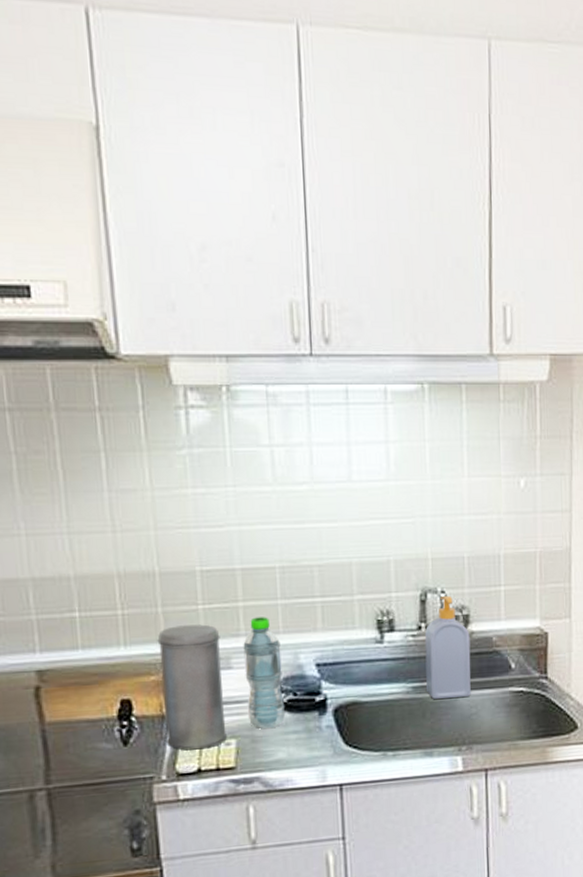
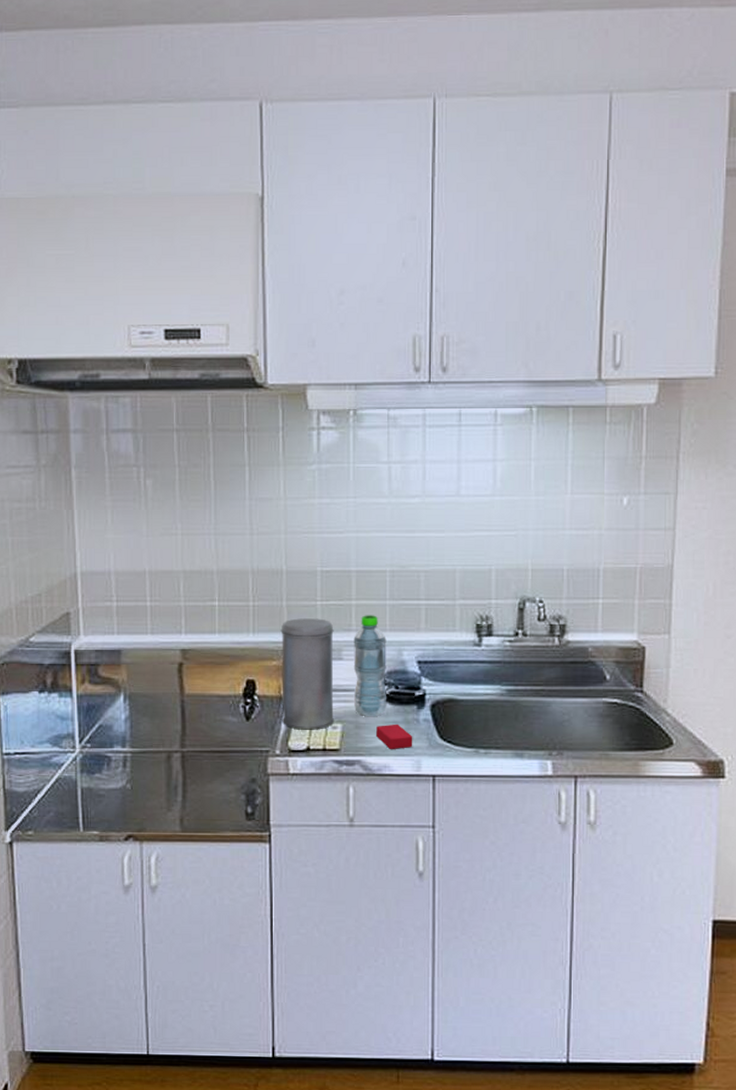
sponge: none [274,733,317,761] -> present [375,724,413,749]
soap bottle: present [424,596,471,700] -> none [521,606,566,704]

